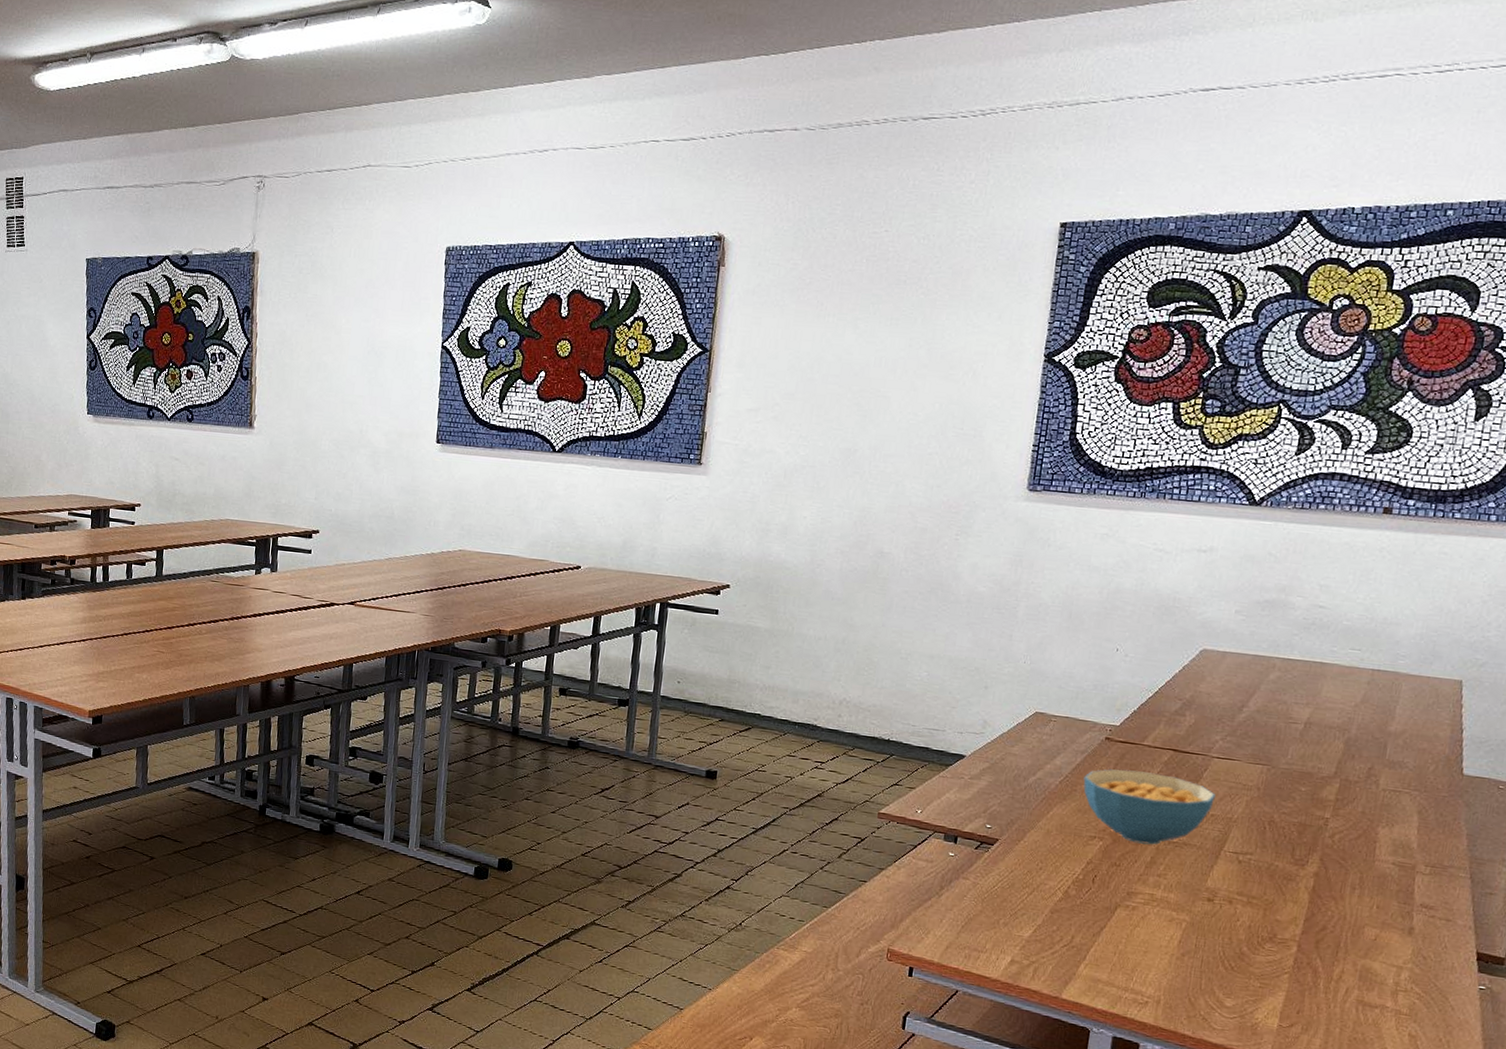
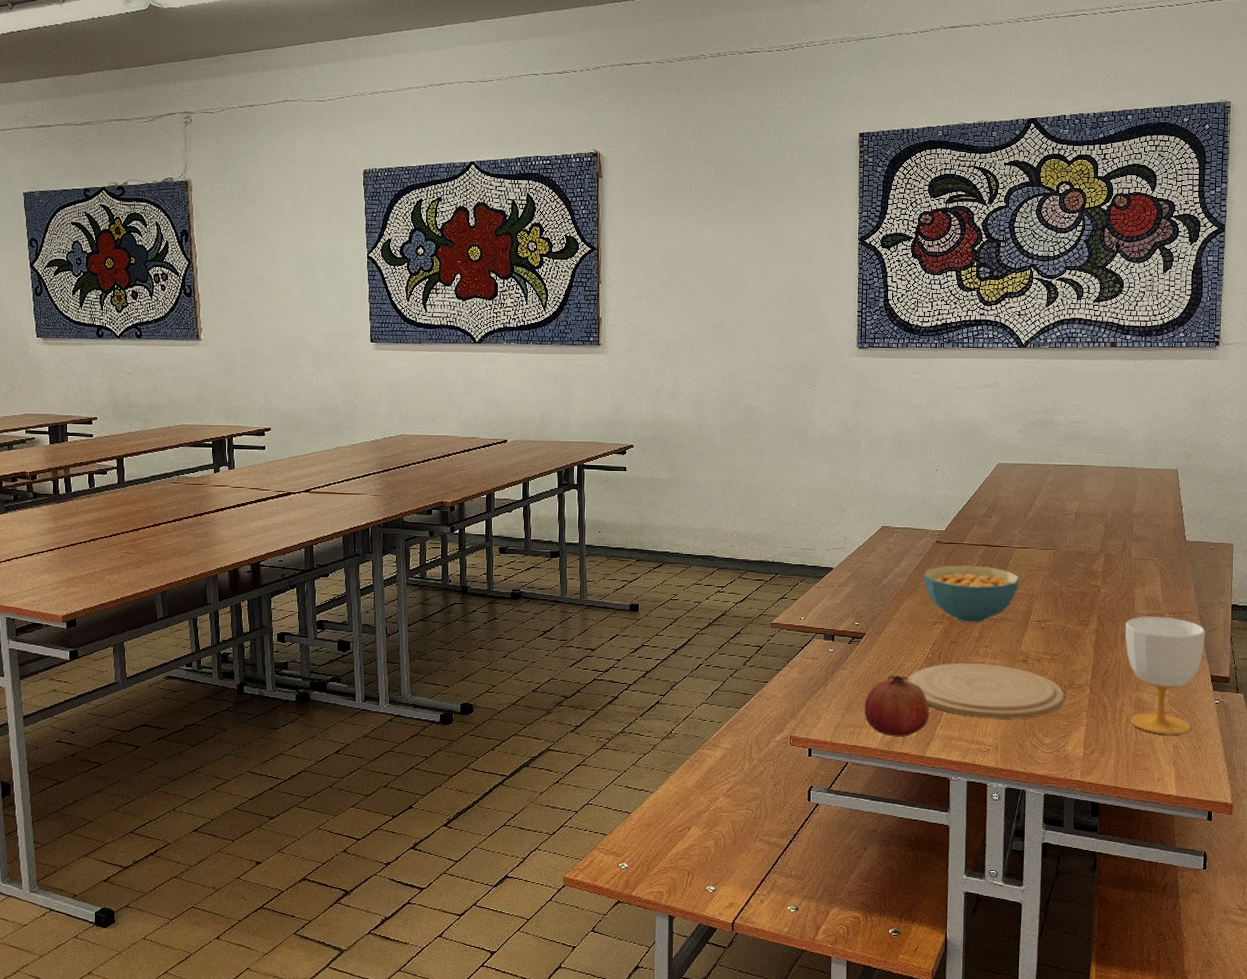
fruit: none [986,894,1072,971] -> present [865,675,929,737]
plate: none [1047,889,1261,971] -> present [907,662,1065,719]
cup: none [1350,864,1477,1022] -> present [1125,616,1205,735]

